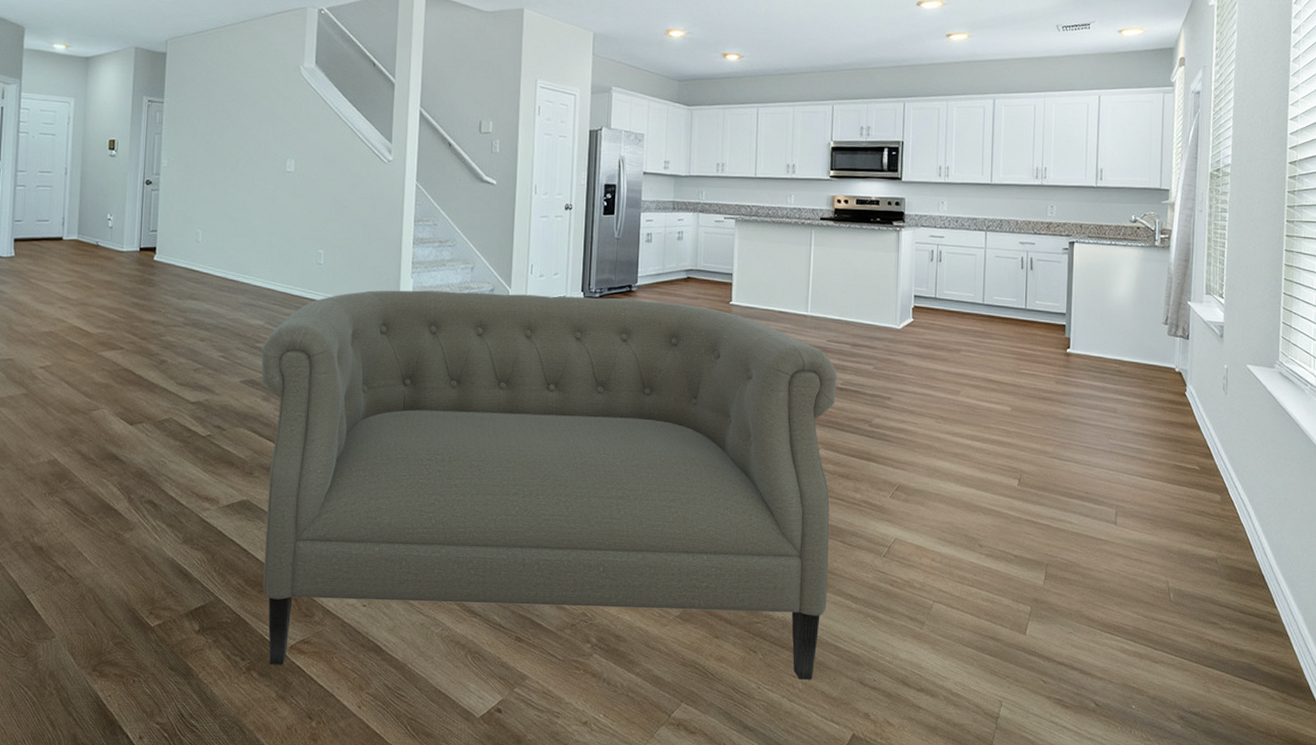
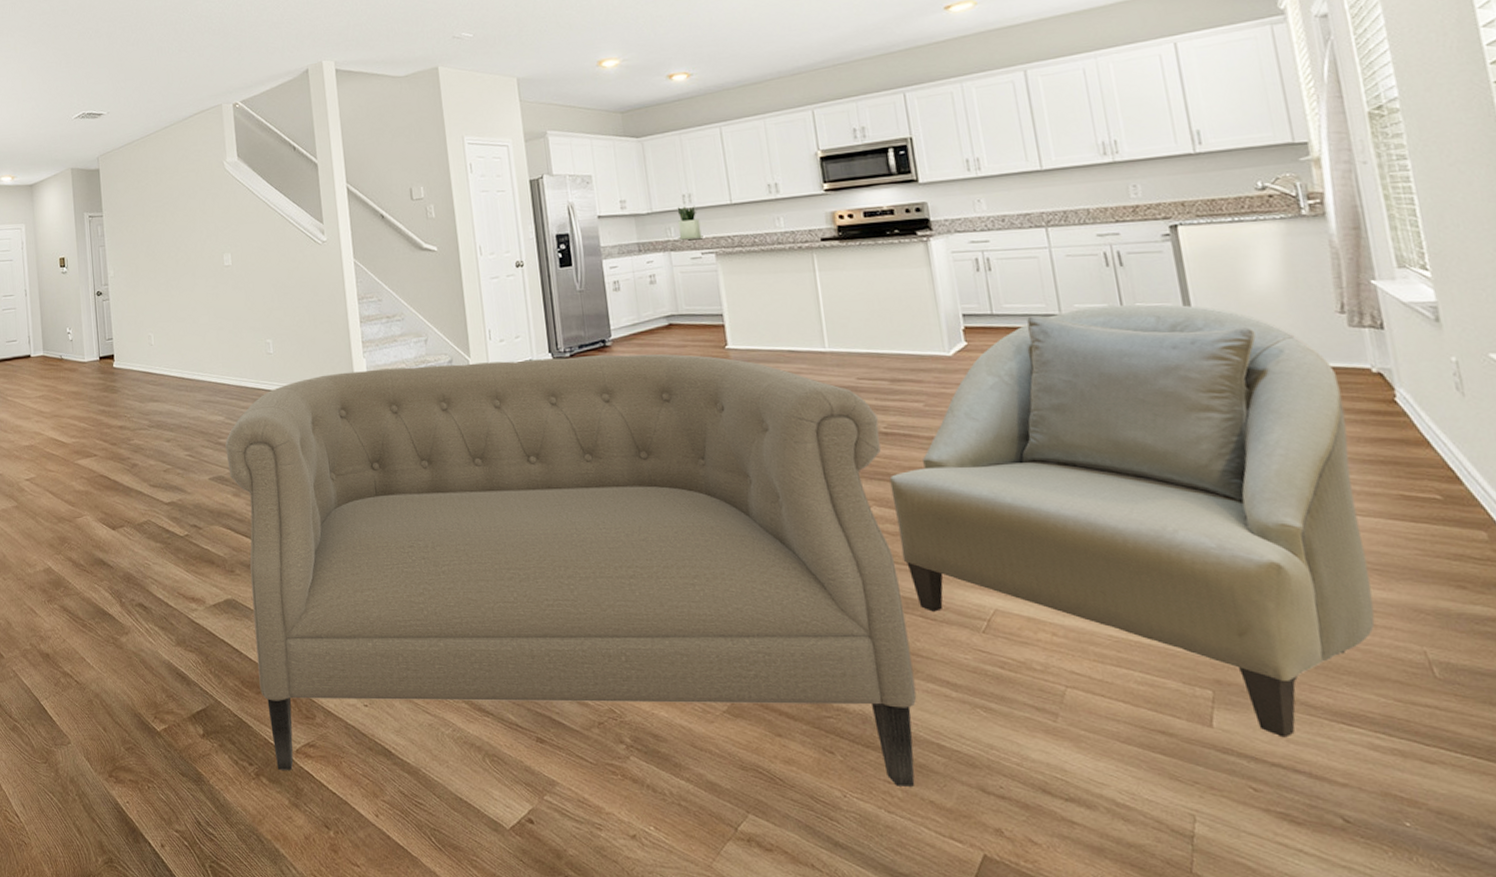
planter: none [707,174,728,205] -> present [677,206,704,241]
armchair: none [836,300,1154,643] -> present [889,304,1375,738]

